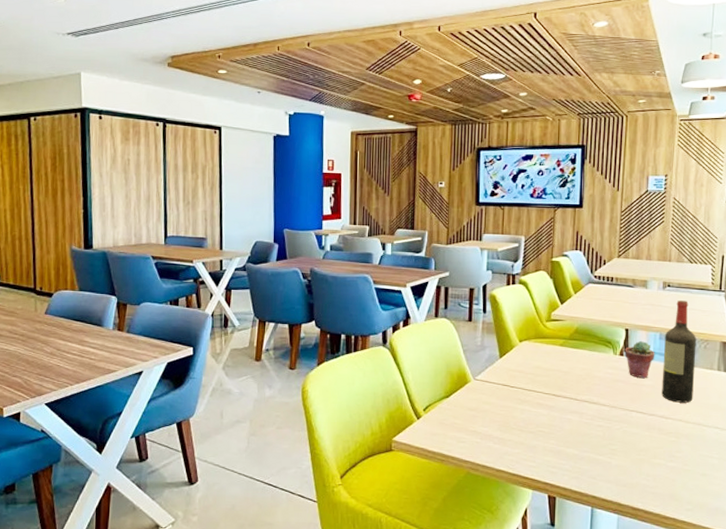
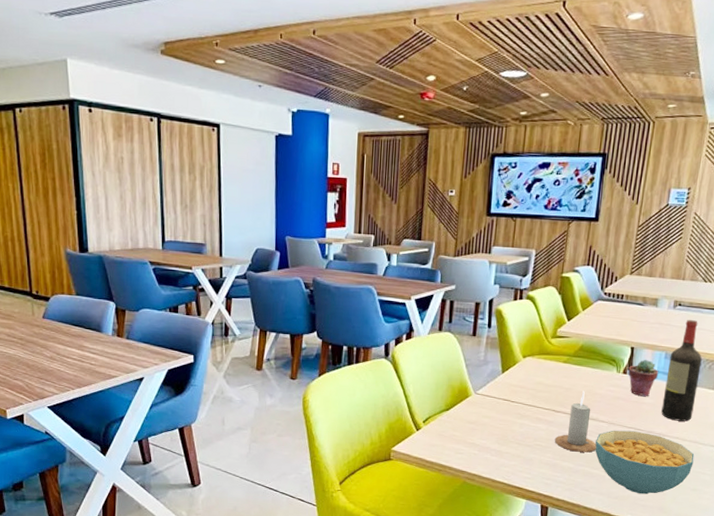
candle: none [558,374,600,438] -> present [555,390,597,453]
cereal bowl: none [599,413,700,481] -> present [595,430,695,495]

